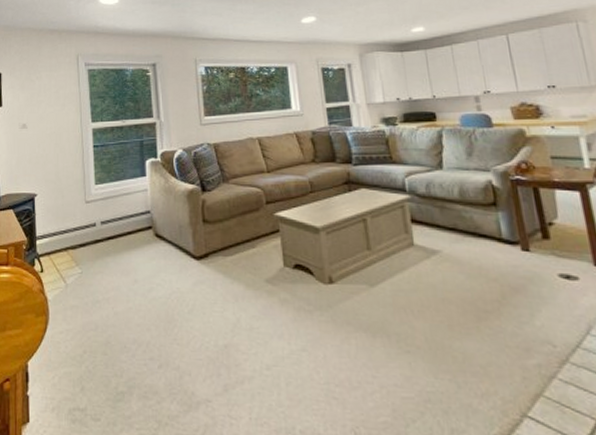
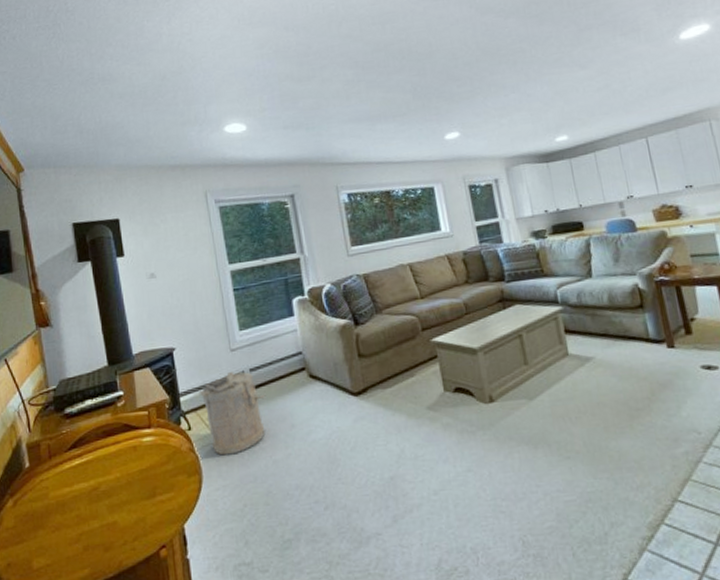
laundry hamper: none [53,222,114,301] -> present [199,372,266,456]

